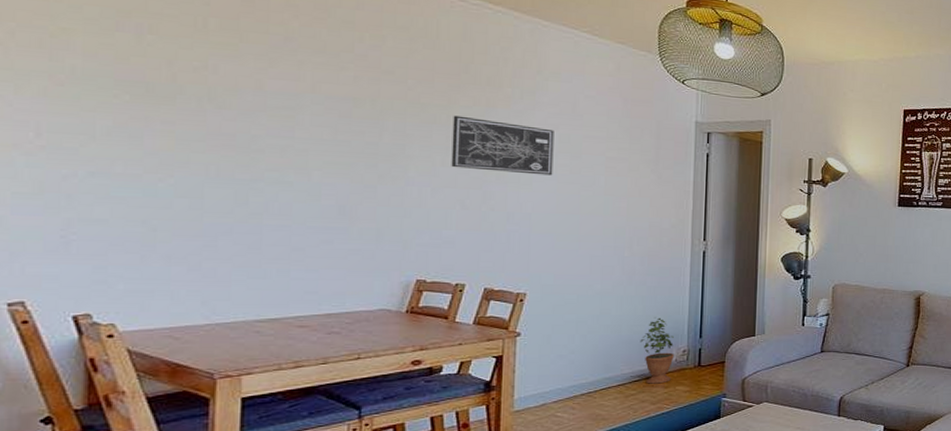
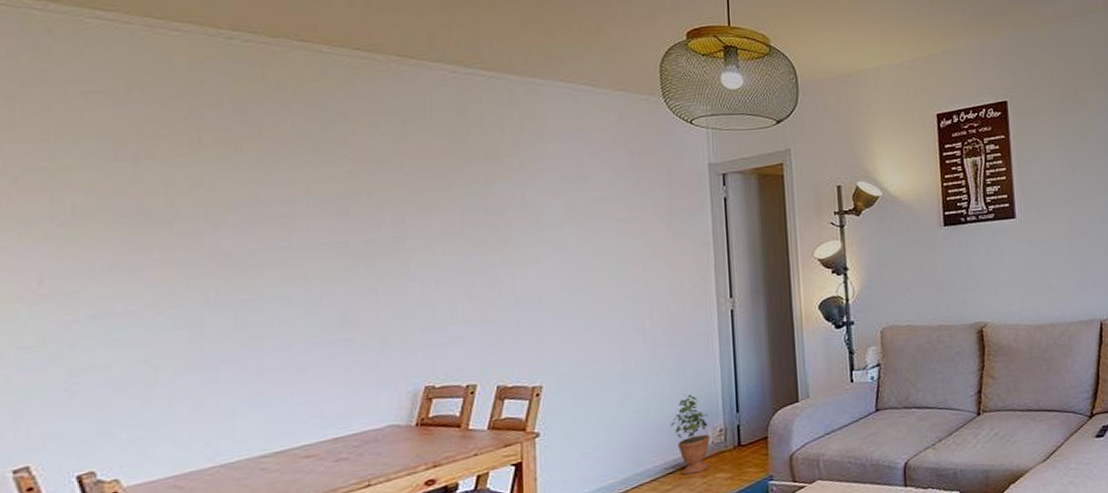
wall art: present [451,115,554,176] -> none [452,196,561,255]

